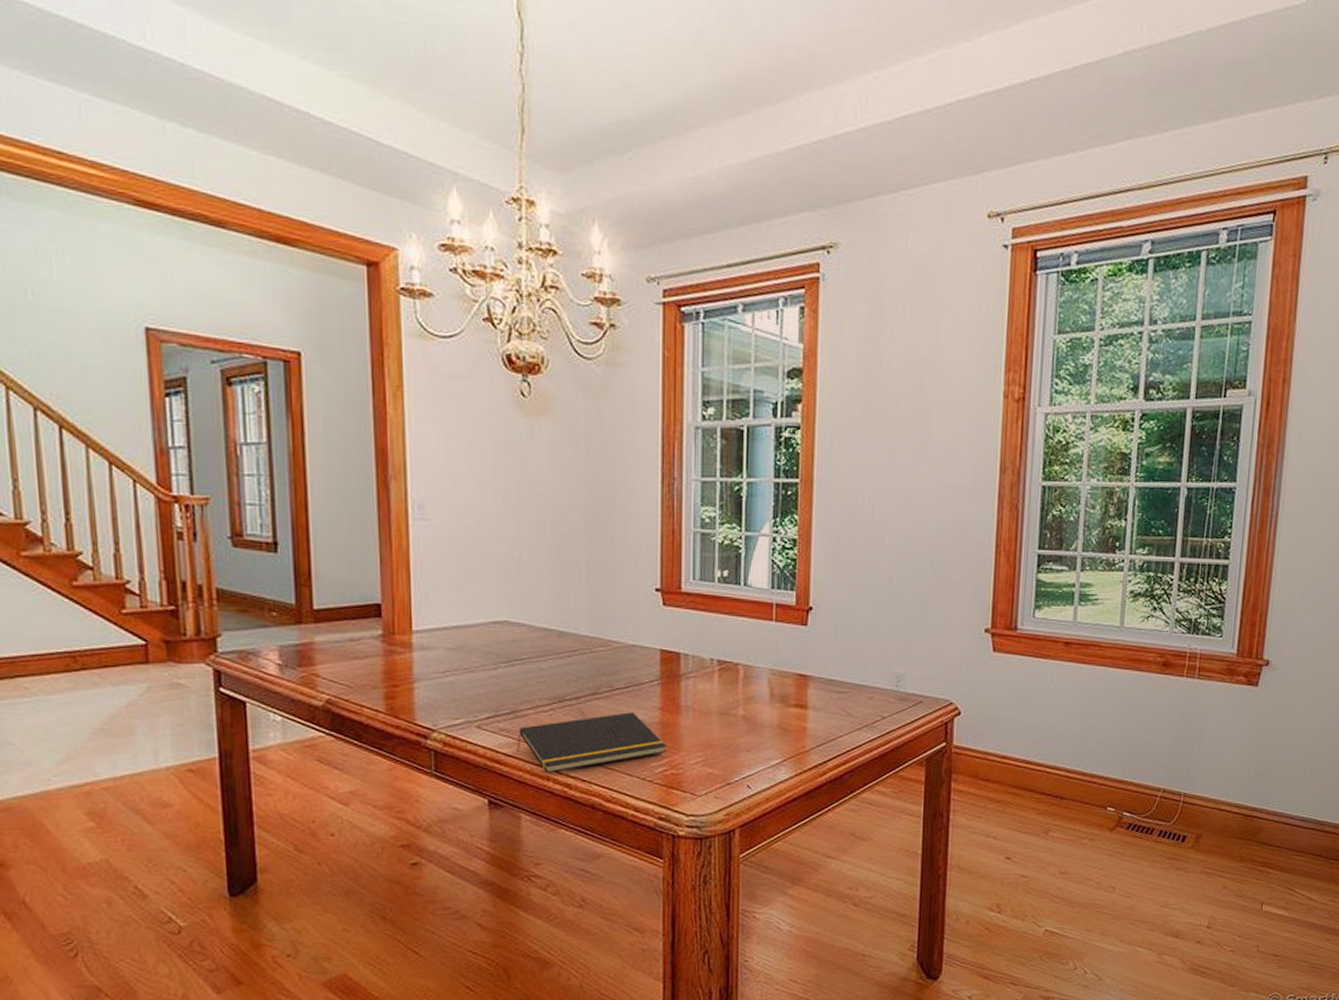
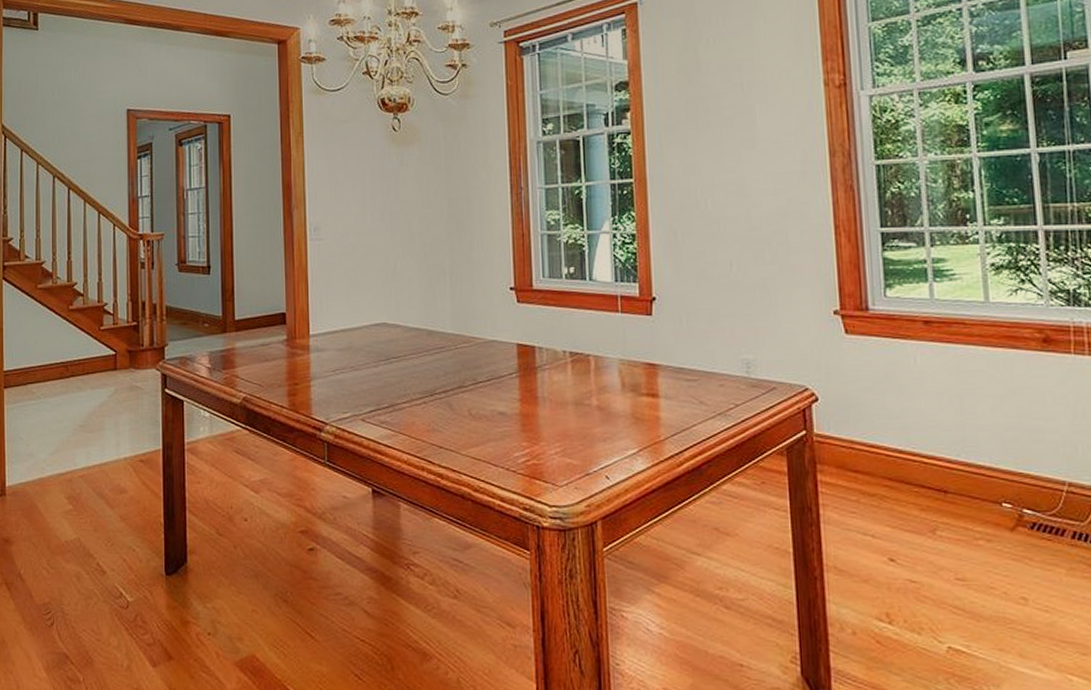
notepad: present [517,712,667,774] -> none [395,404,528,464]

